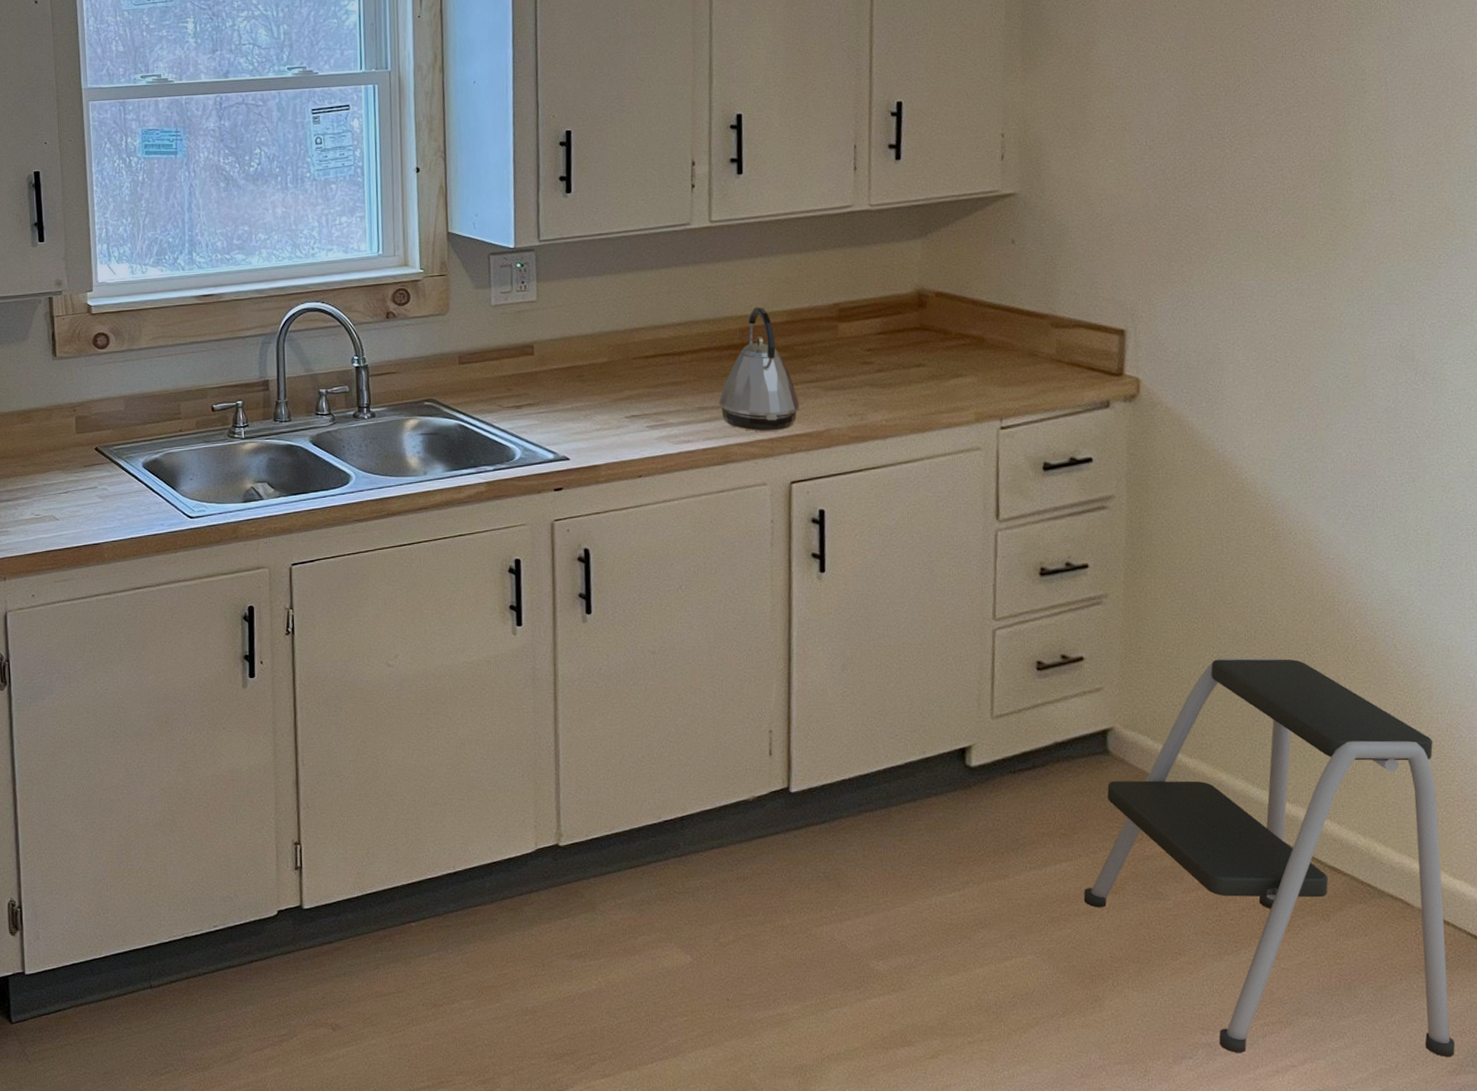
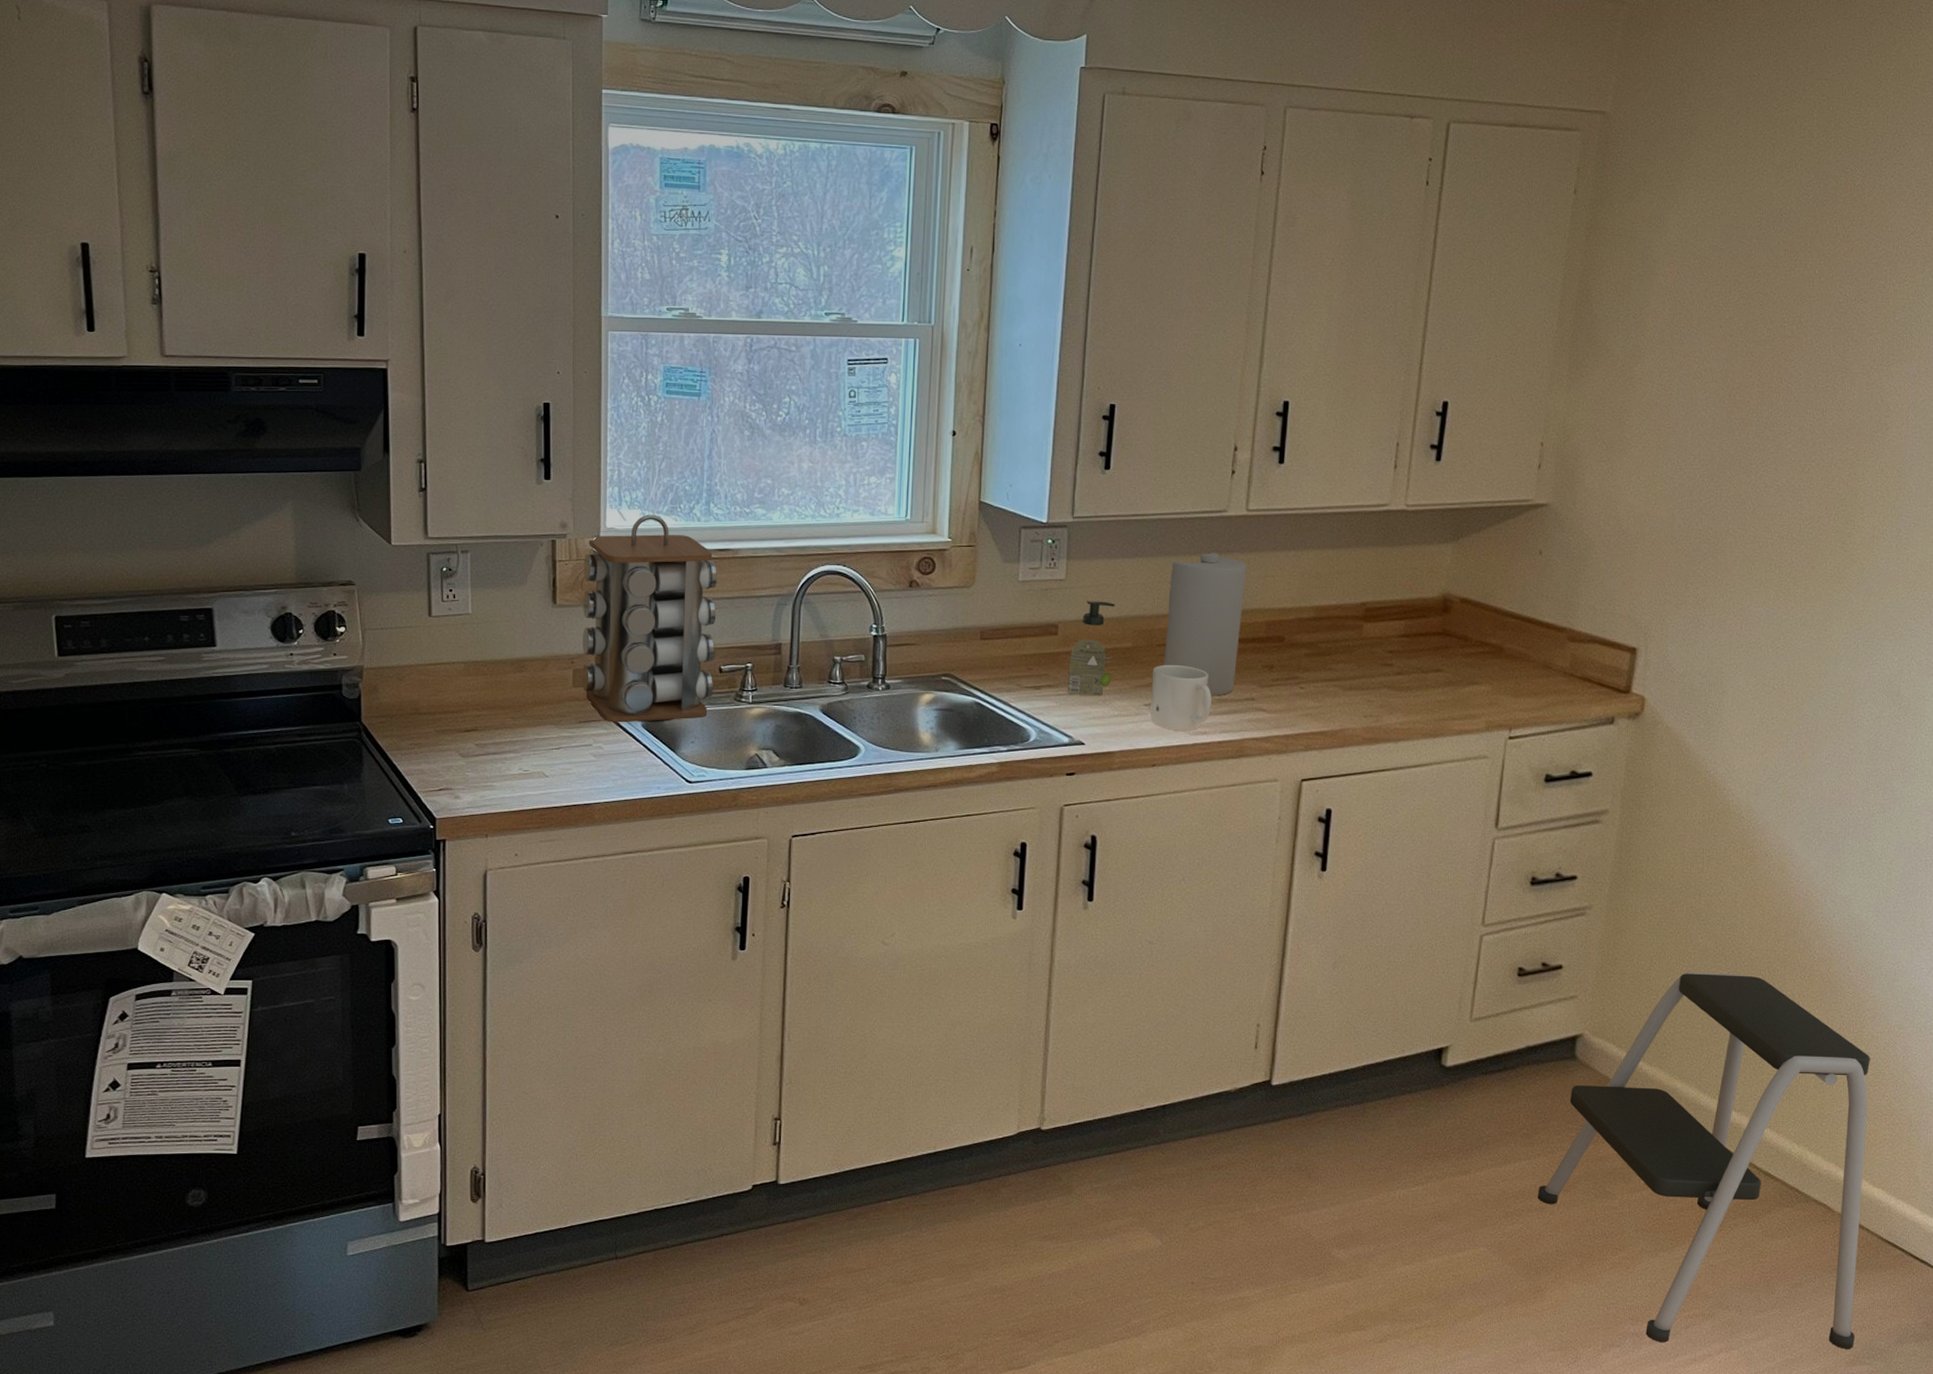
spice rack: none [79,267,207,465] -> present [581,514,717,723]
soap dispenser: none [545,319,590,413] -> present [1067,601,1116,697]
mug: none [630,376,693,441] -> present [1150,664,1212,732]
paper towel holder: none [640,264,716,405] -> present [1164,552,1247,696]
kettle: present [718,307,800,432] -> none [1238,601,1318,728]

